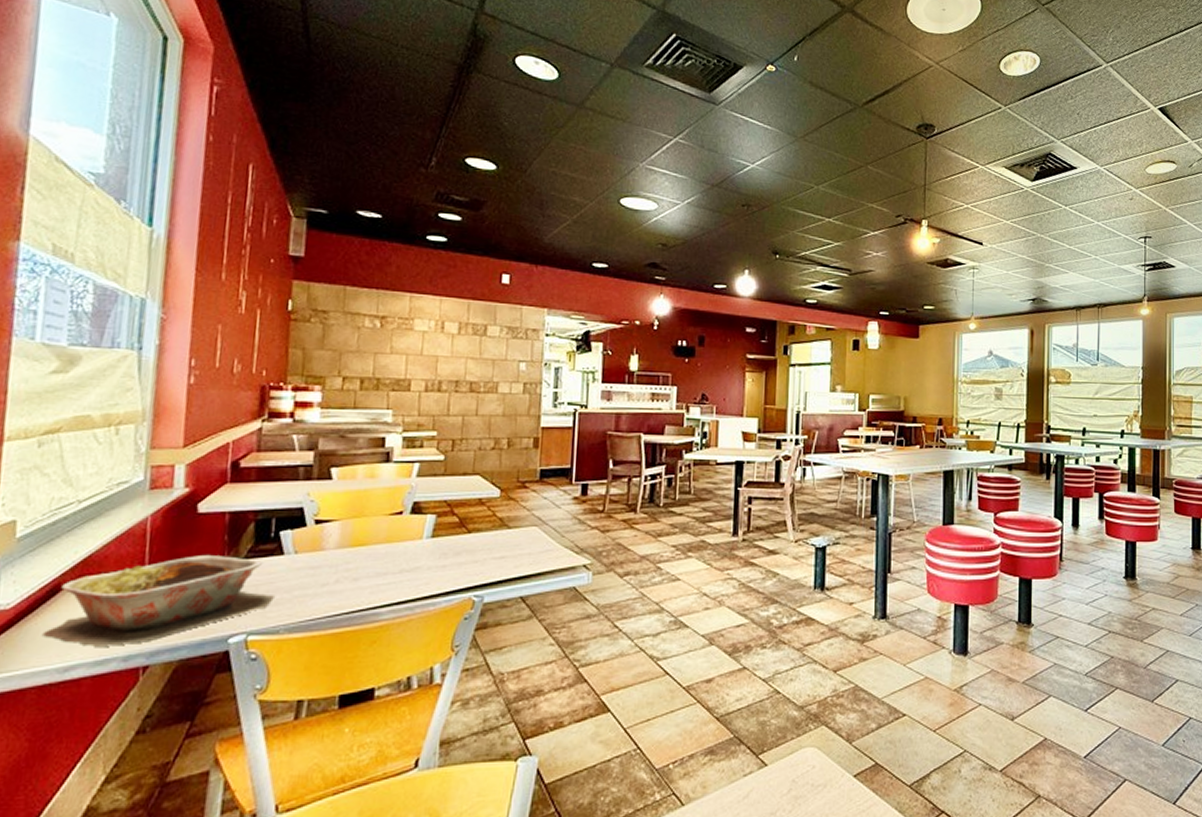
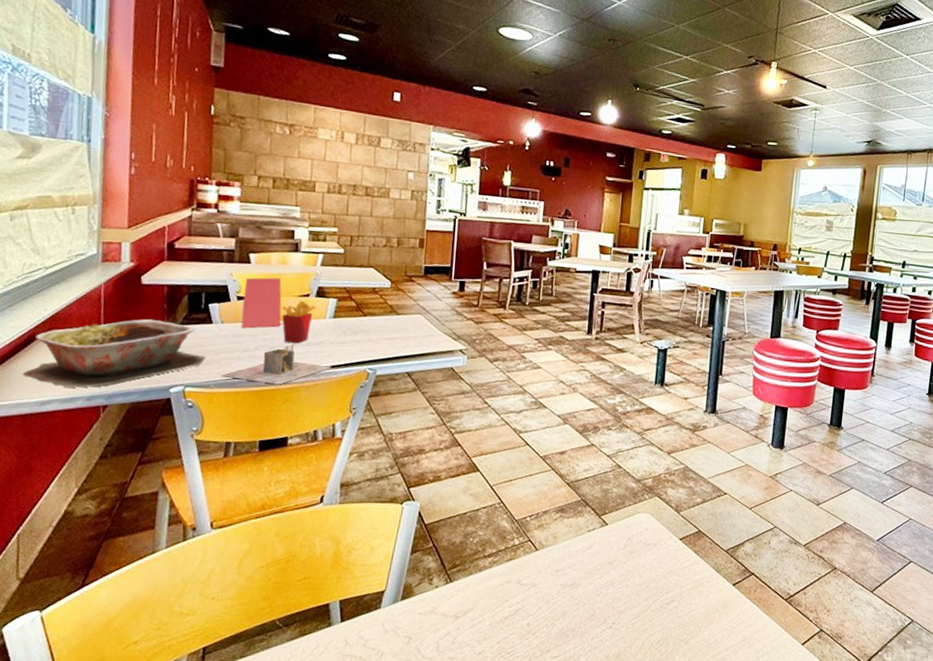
napkin holder: none [293,572,430,624] -> present [221,344,332,385]
paper bag: none [319,494,369,558] -> present [241,277,282,329]
french fries: none [368,520,410,571] -> present [281,301,315,343]

